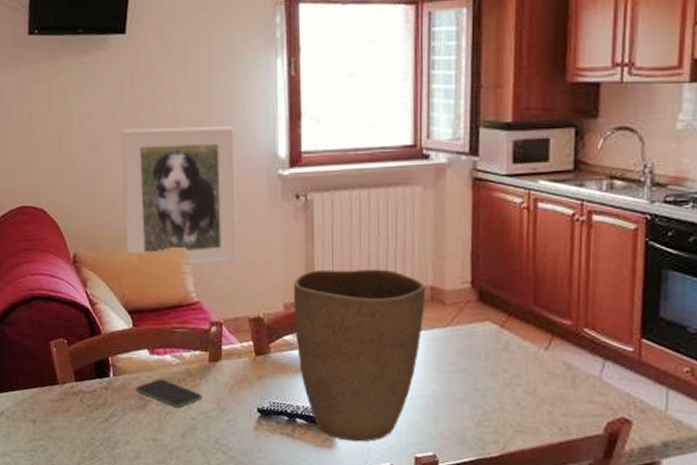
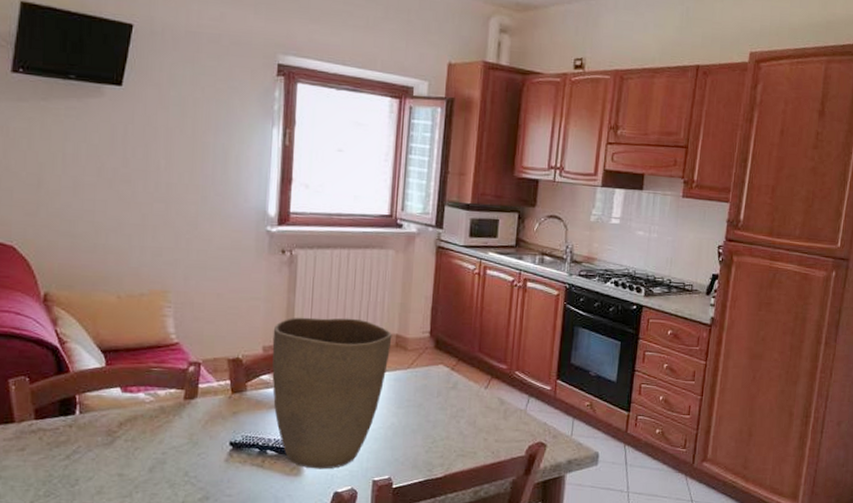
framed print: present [121,126,237,268] -> none [104,175,227,311]
smartphone: present [135,379,203,409] -> none [103,416,175,444]

